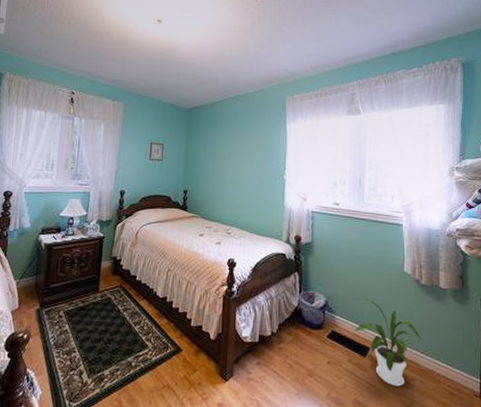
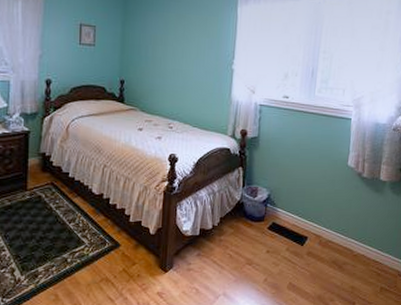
house plant: present [353,298,422,387] -> none [293,191,357,271]

